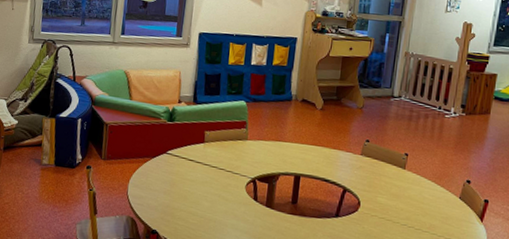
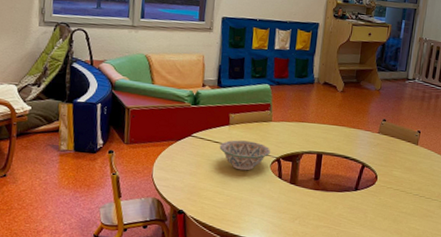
decorative bowl: none [194,158,247,192] -> present [219,140,271,171]

